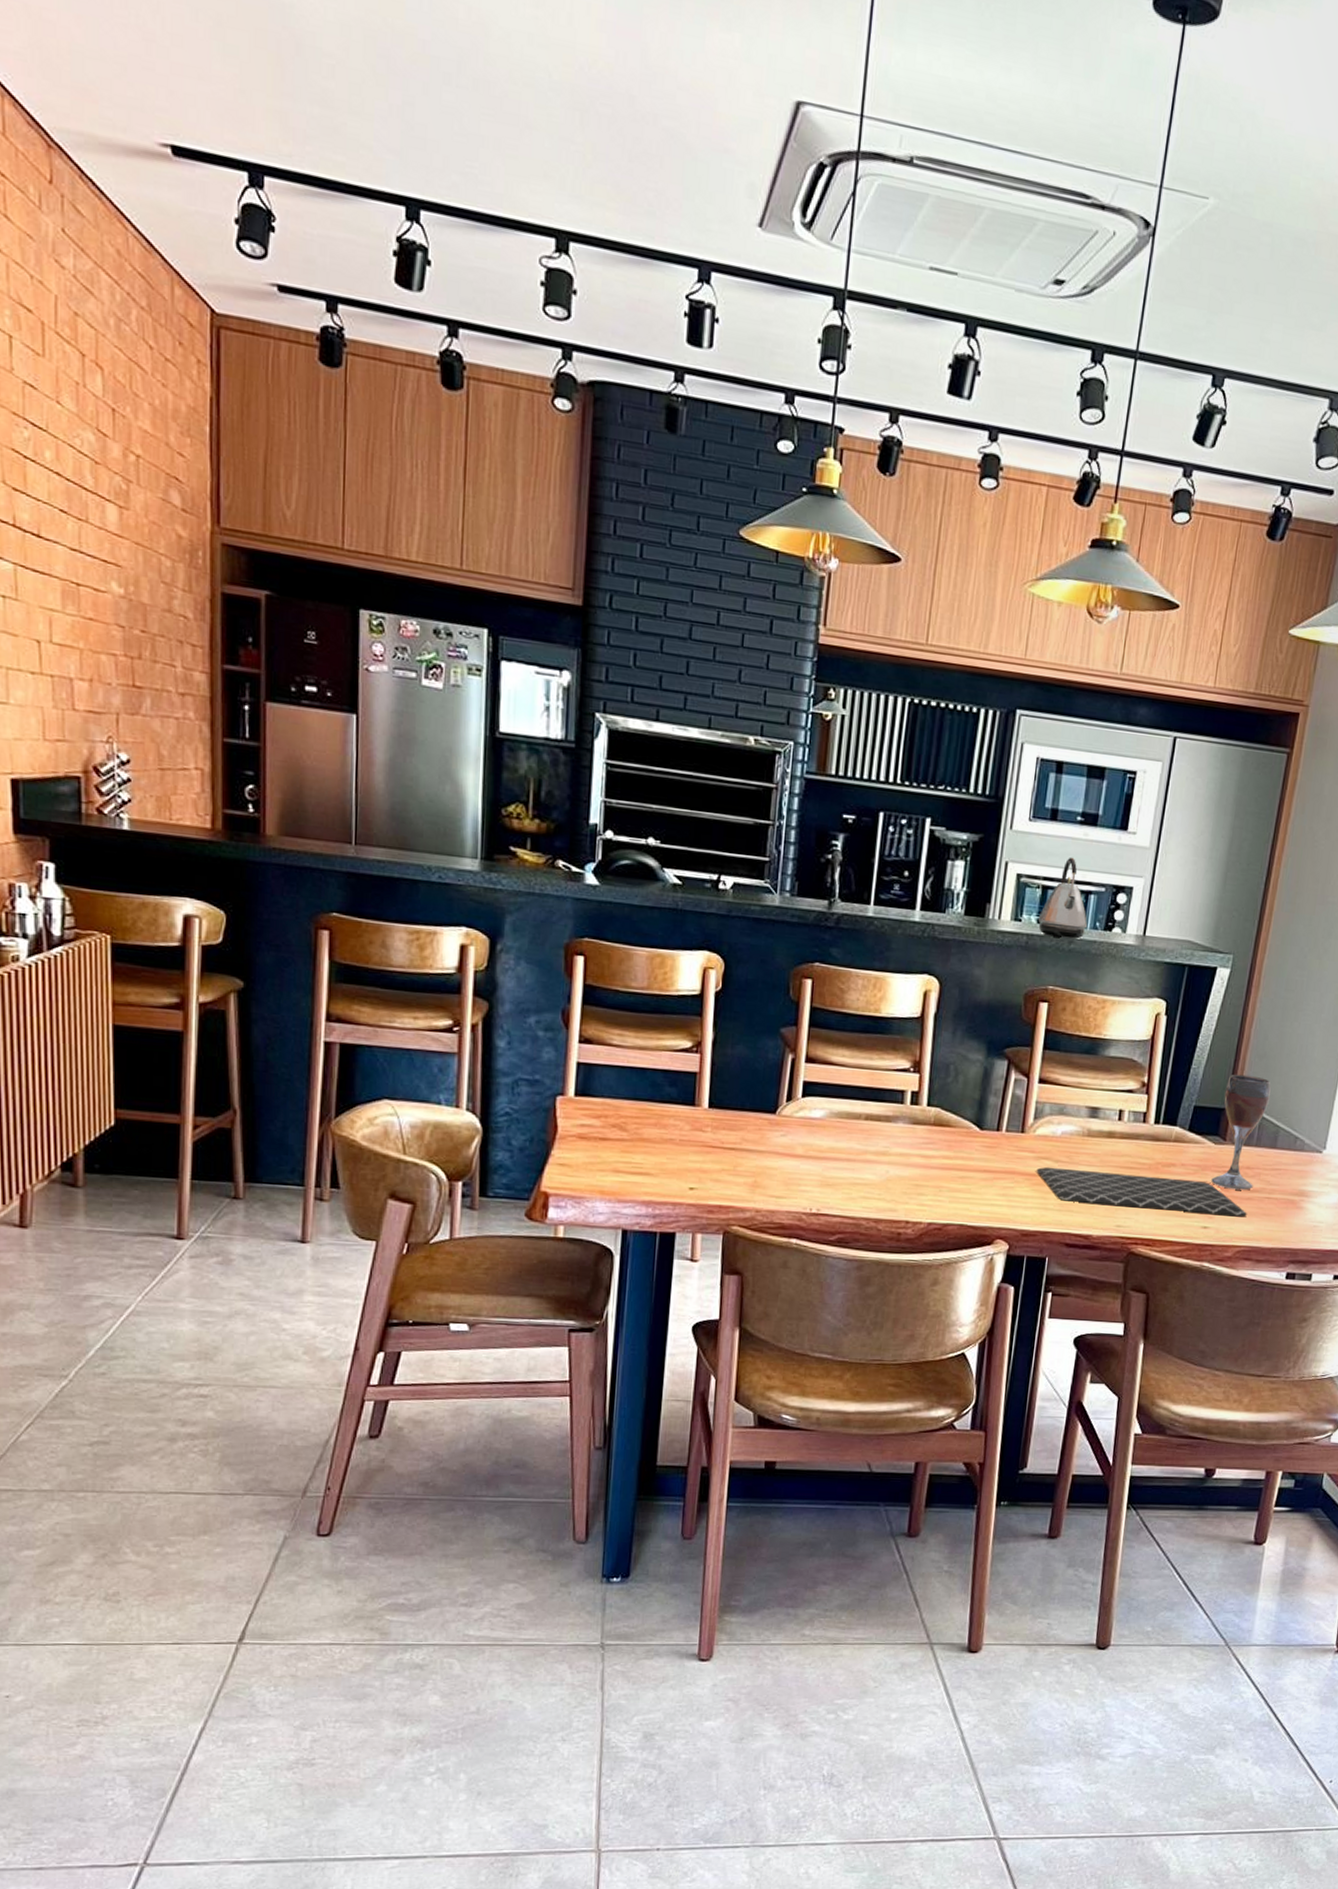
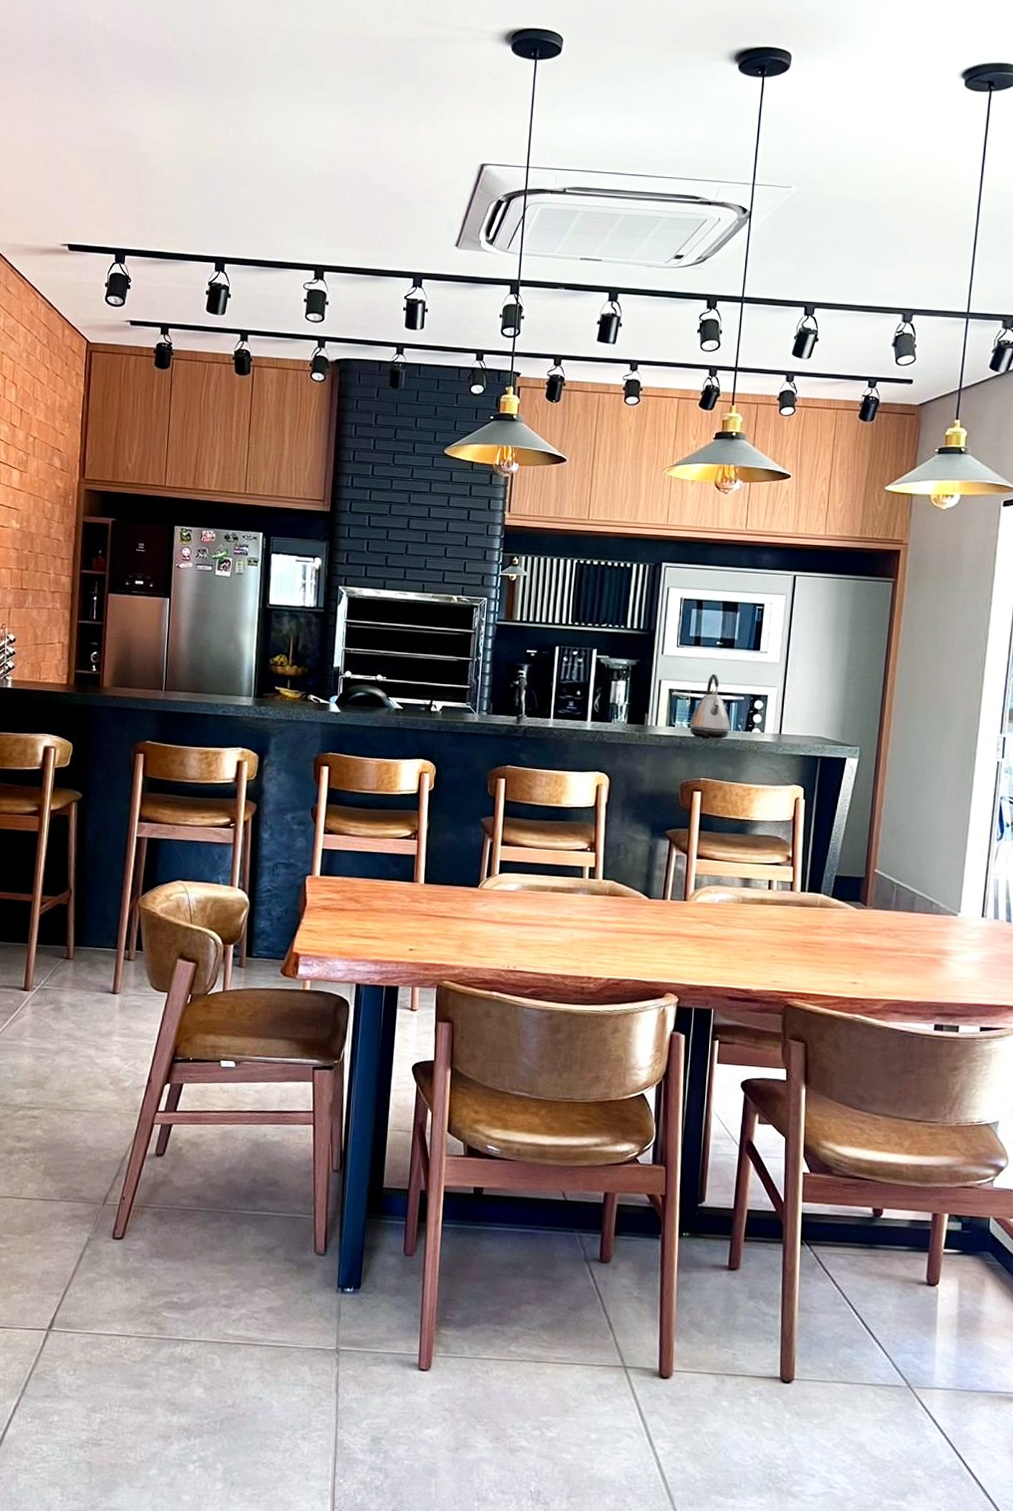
placemat: present [1036,1167,1247,1217] -> none [699,930,892,974]
cup: present [1211,1074,1271,1191] -> none [856,847,904,950]

